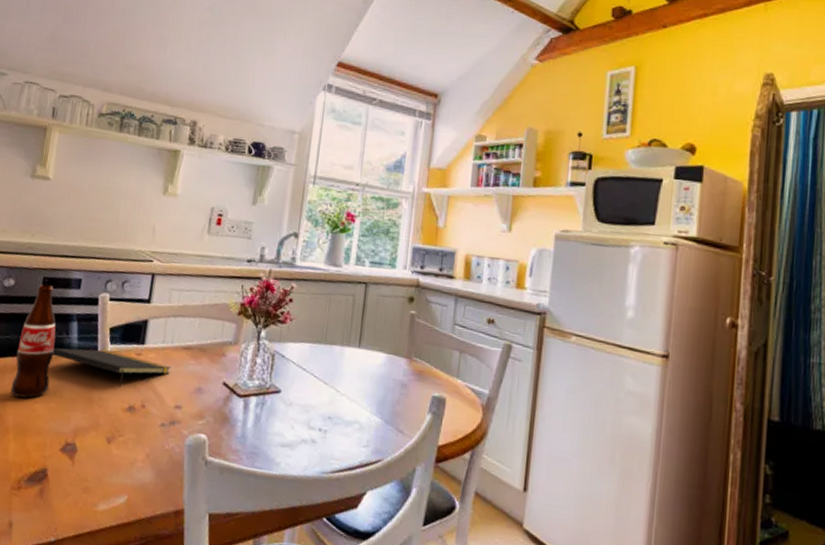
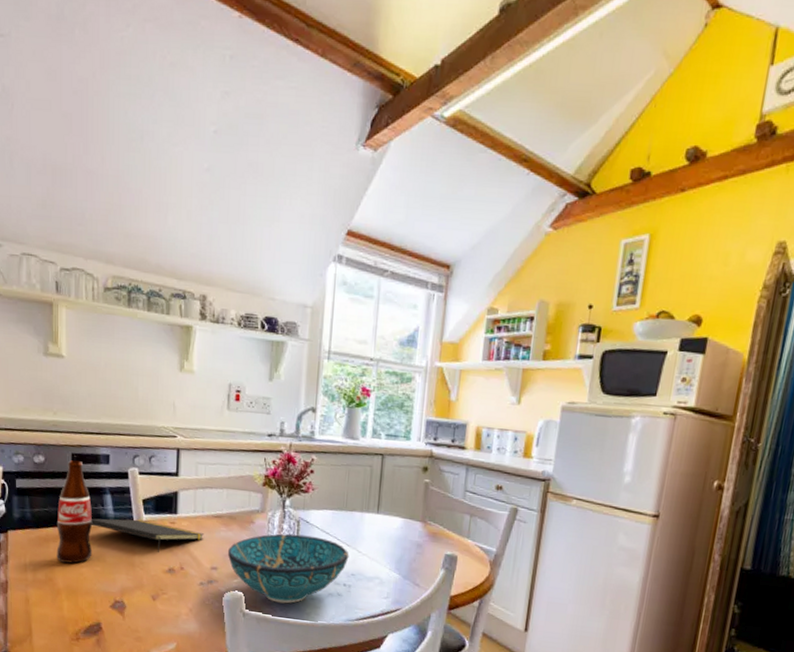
decorative bowl: none [194,369,327,451] -> present [228,533,349,604]

